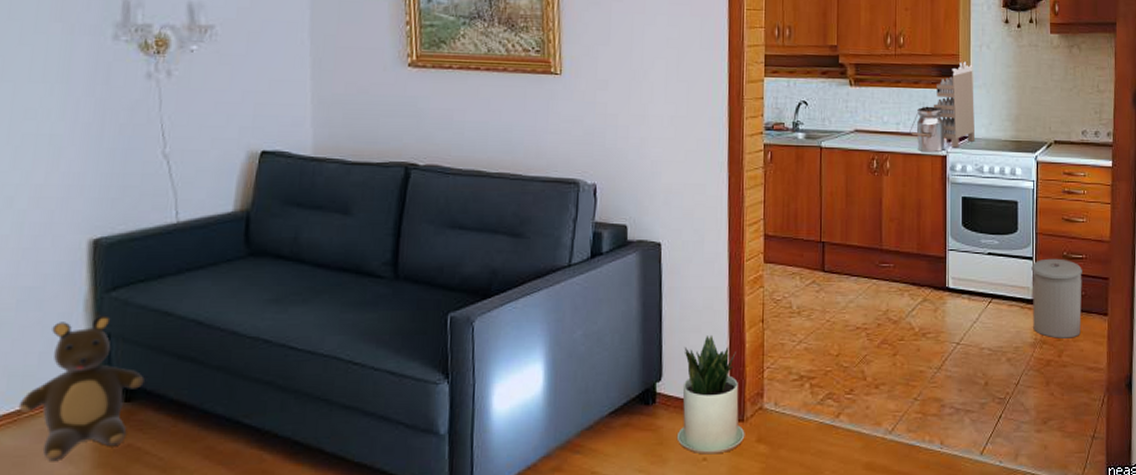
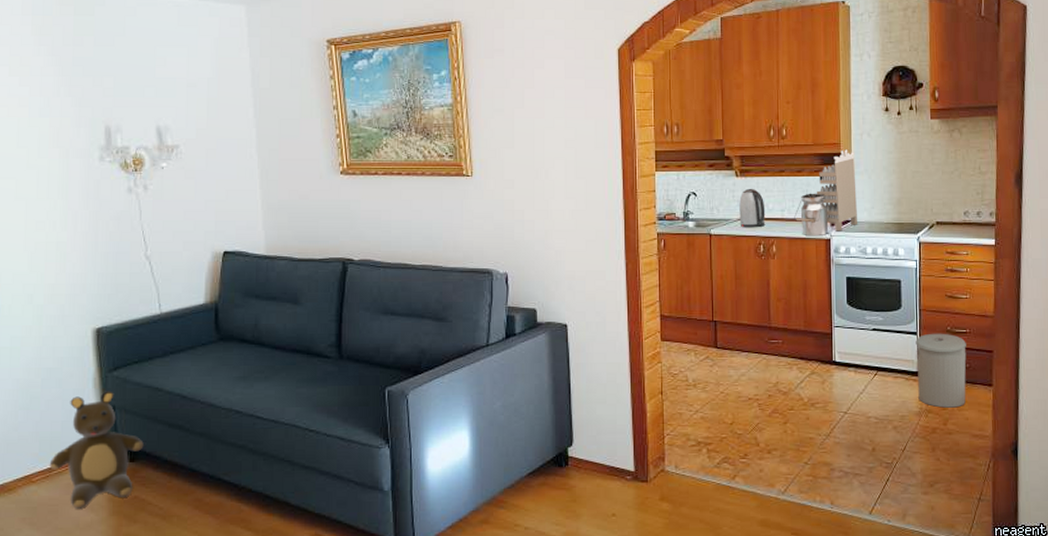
planter: present [676,334,745,455] -> none [588,405,649,511]
kettle: none [852,98,880,142] -> present [739,188,766,228]

